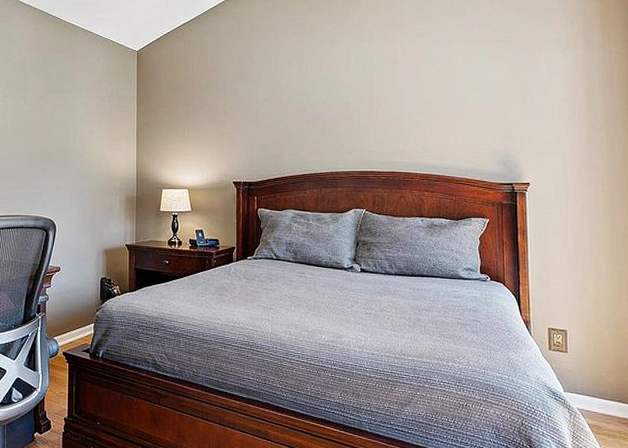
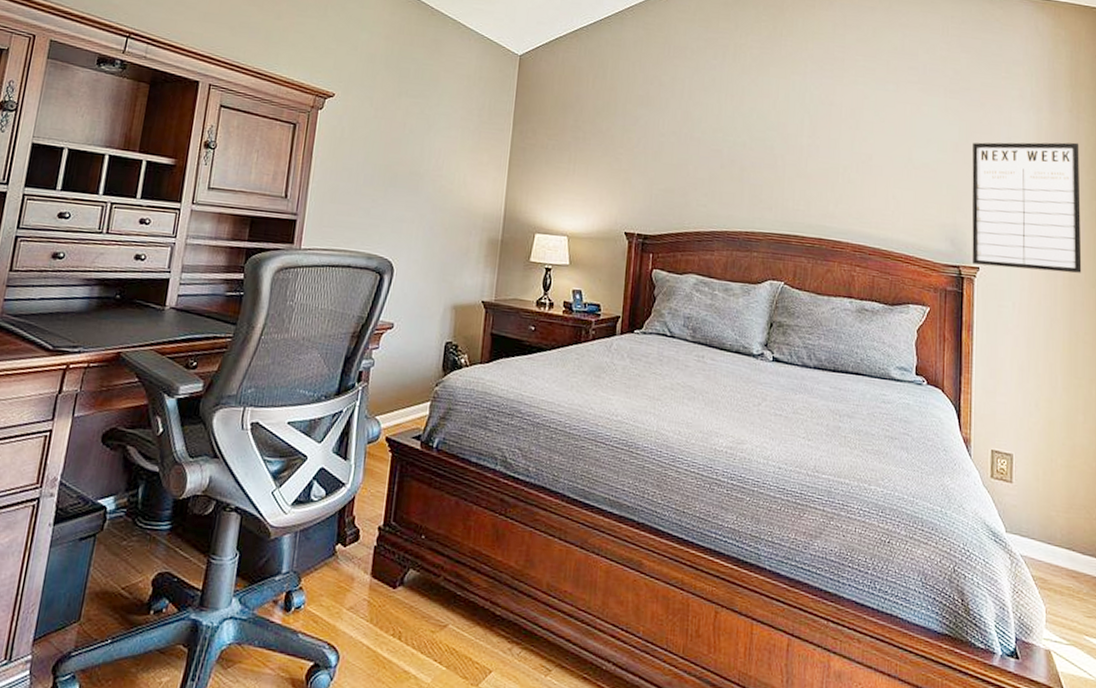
writing board: none [518,72,619,181] -> present [972,142,1082,274]

